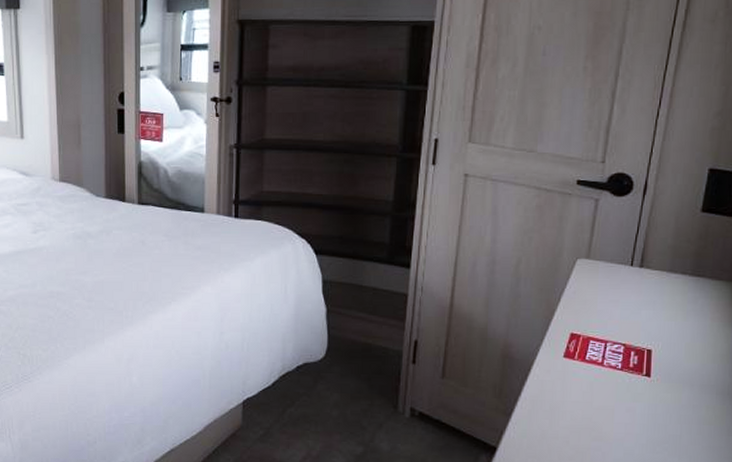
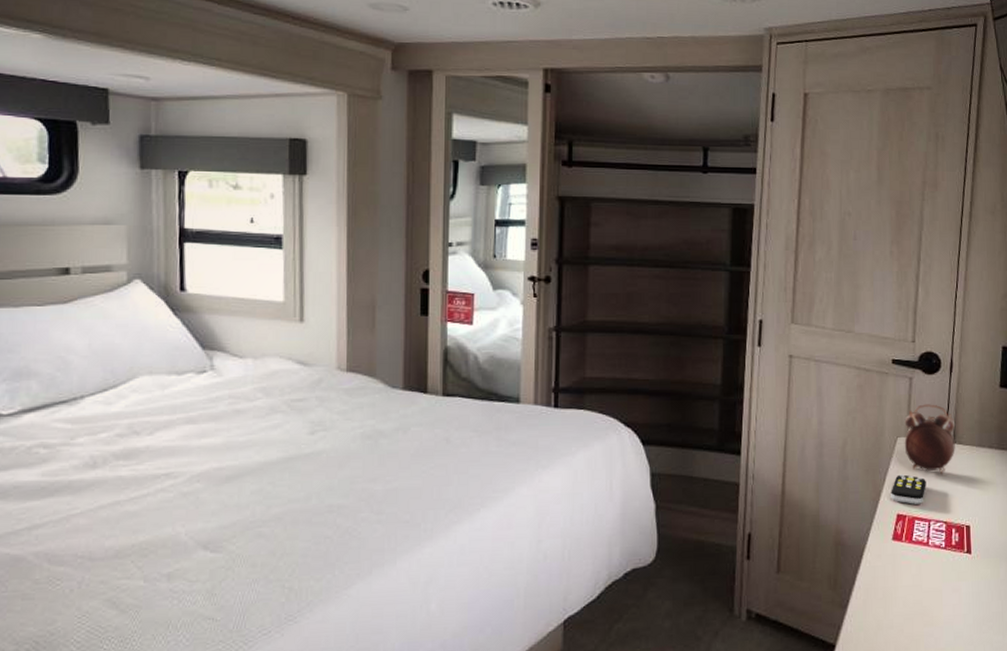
remote control: none [565,295,606,325] -> present [891,474,926,504]
alarm clock: none [584,227,645,297] -> present [904,404,956,474]

